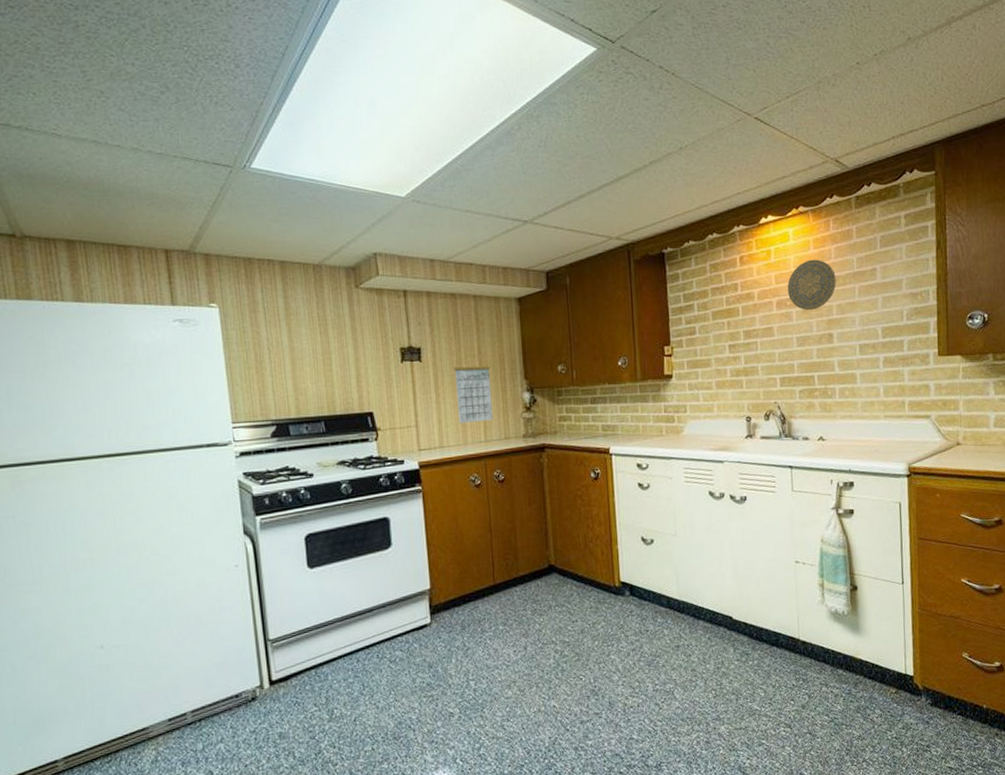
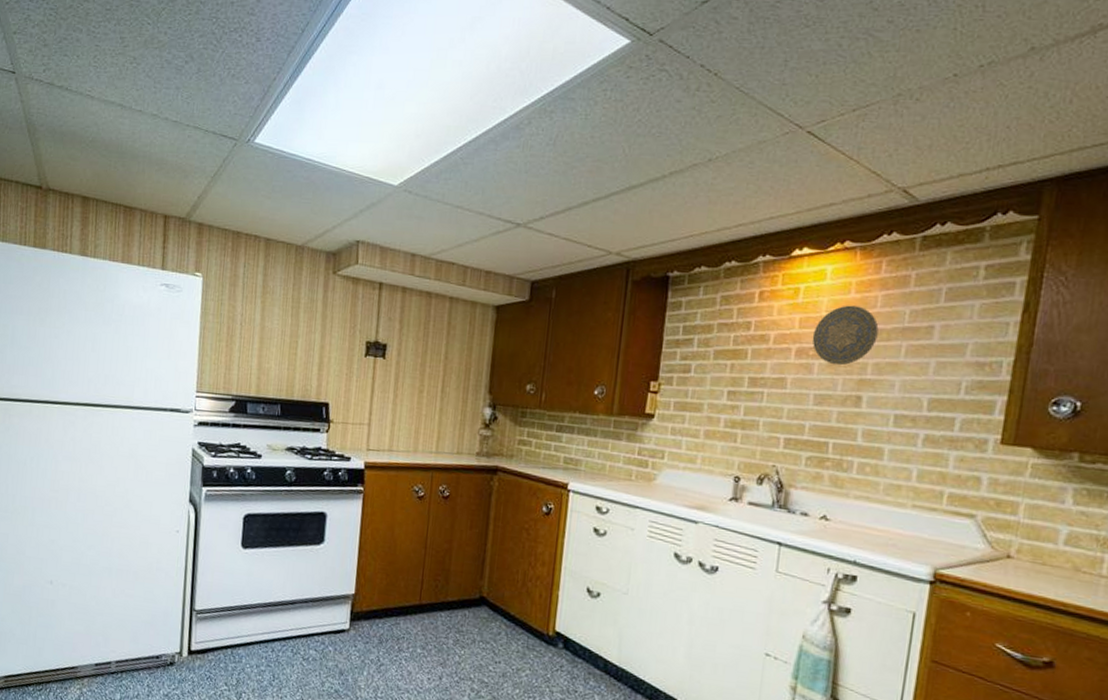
calendar: present [454,355,493,424] -> none [412,359,454,432]

